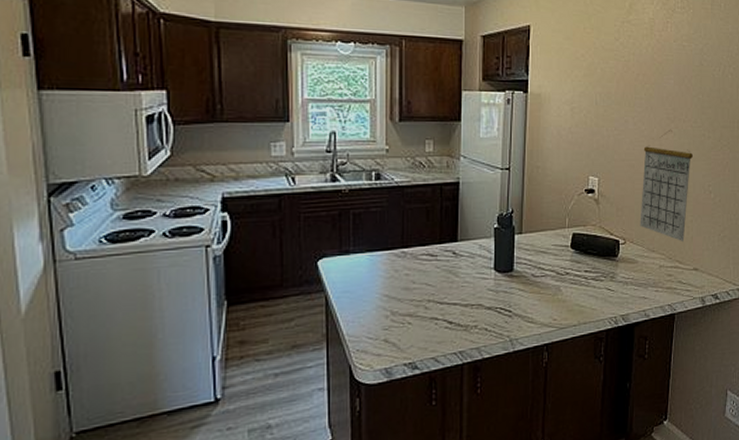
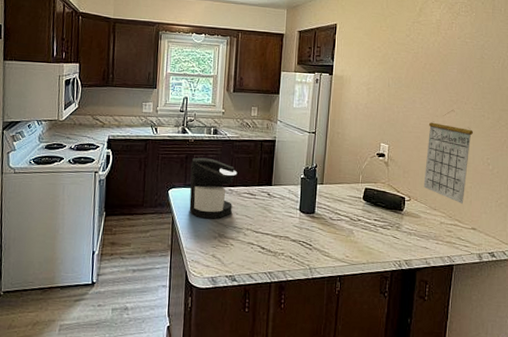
coffee maker: none [347,212,412,294] -> present [189,157,238,219]

